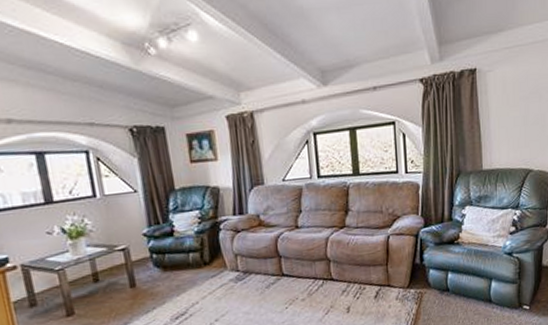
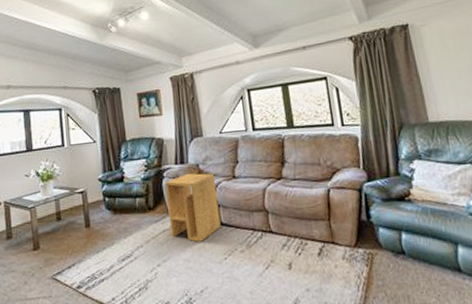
side table: none [222,224,282,295] -> present [165,173,221,242]

